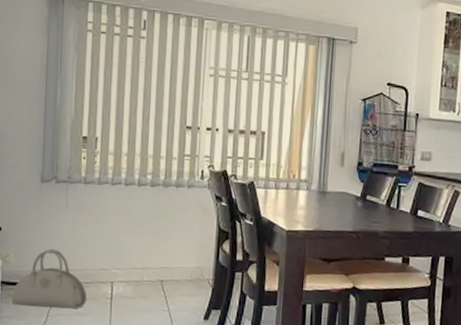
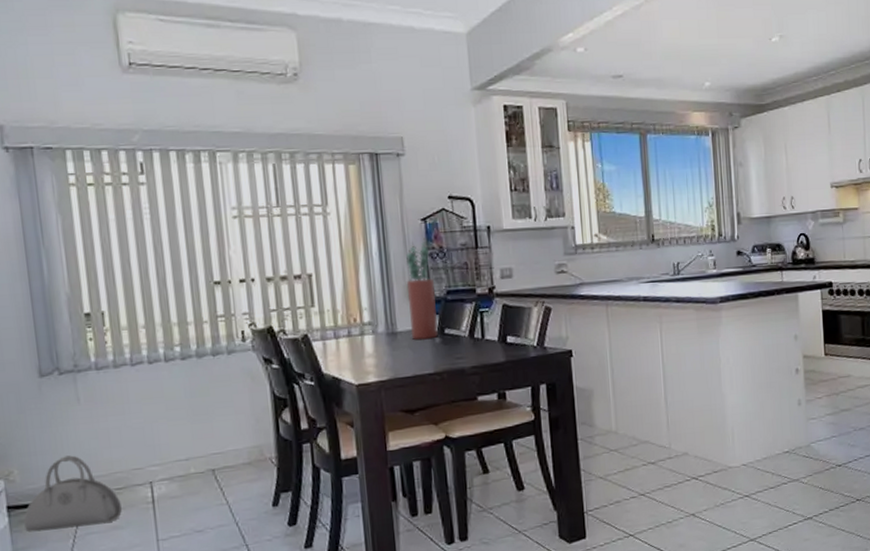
vase: none [338,115,365,203] -> present [406,238,439,341]

